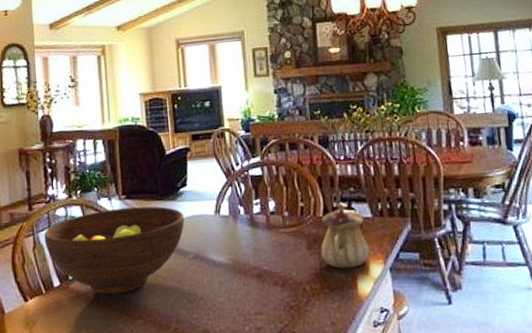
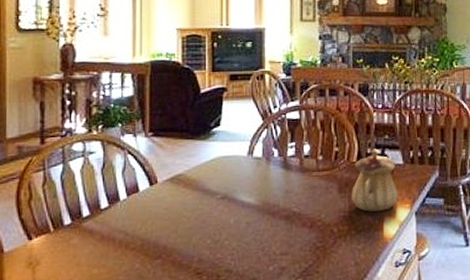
fruit bowl: present [44,206,185,295] -> none [56,145,215,234]

